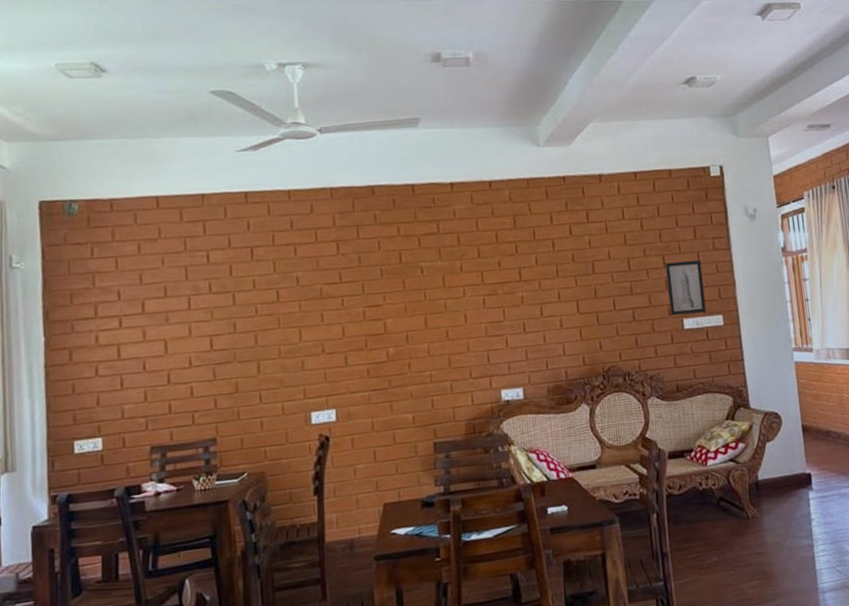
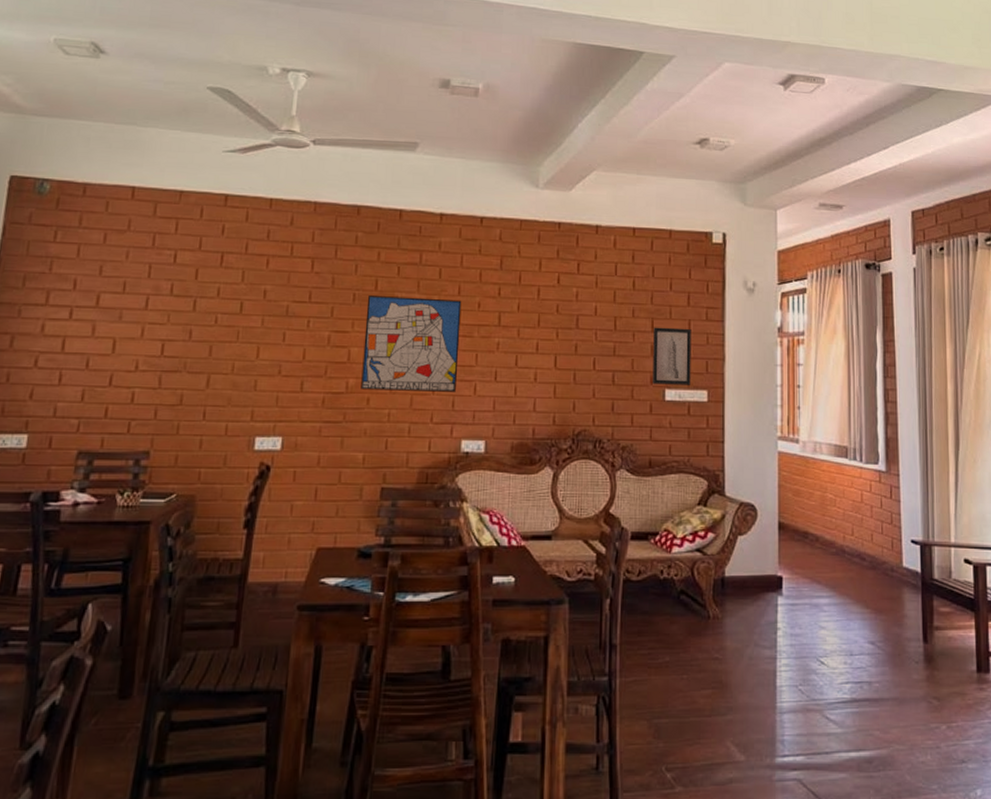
wall art: none [394,262,489,357] -> present [361,296,462,392]

